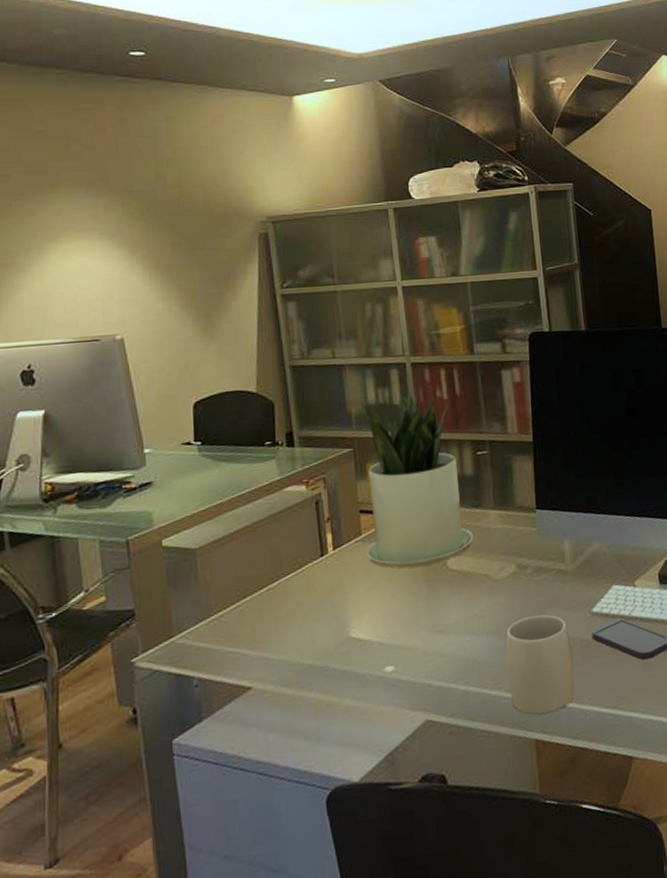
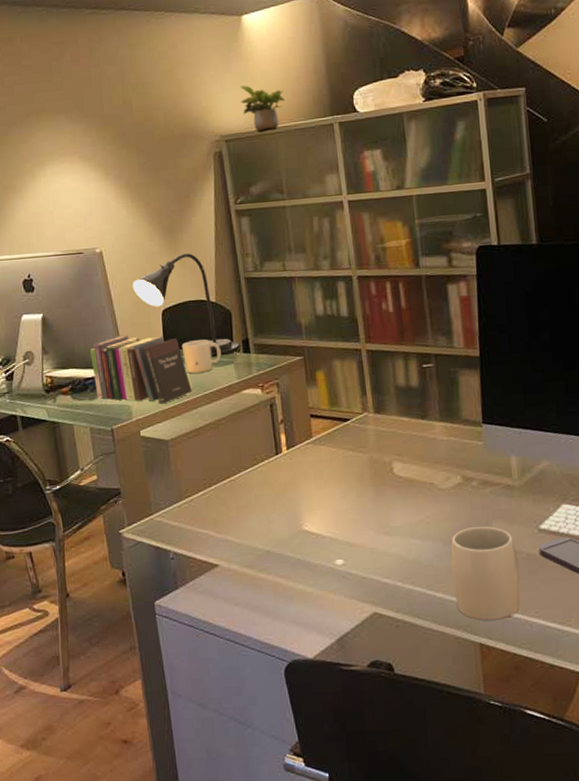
books: none [103,431,227,509] -> present [89,335,192,404]
desk lamp: none [158,340,284,452] -> present [132,253,241,357]
mug: none [215,433,262,472] -> present [181,339,222,374]
potted plant: none [289,166,339,216] -> present [239,85,286,133]
planter: present [363,392,474,569] -> none [312,305,420,472]

